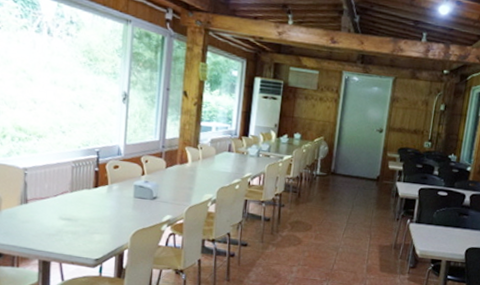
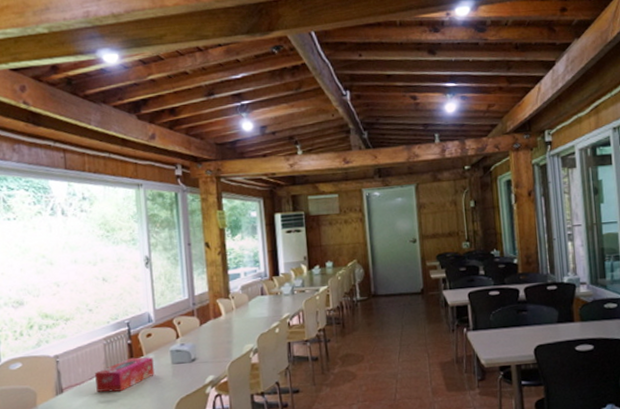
tissue box: none [59,184,117,213] -> present [95,357,154,392]

